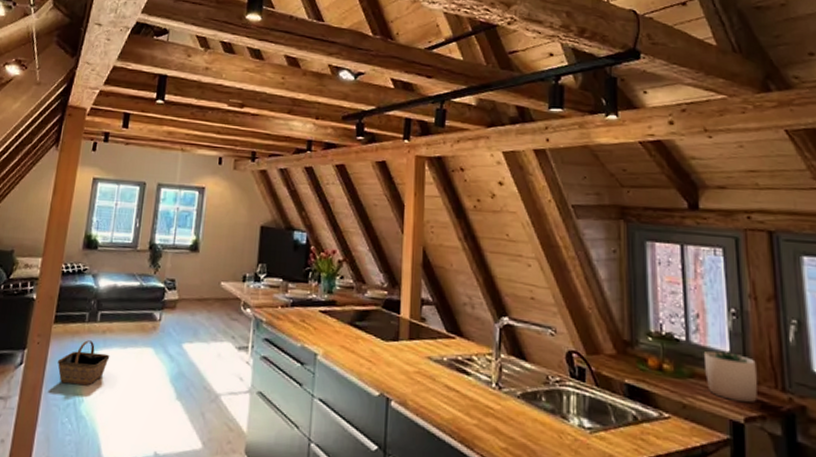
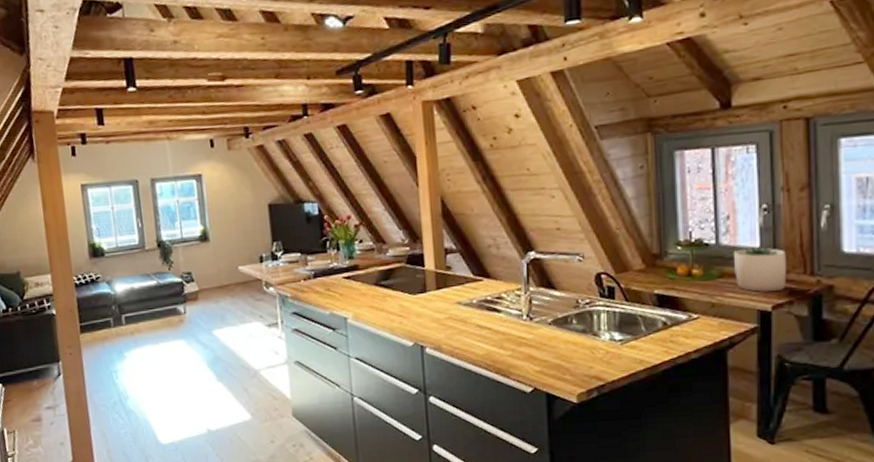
basket: present [58,340,110,386] -> none [94,343,144,386]

